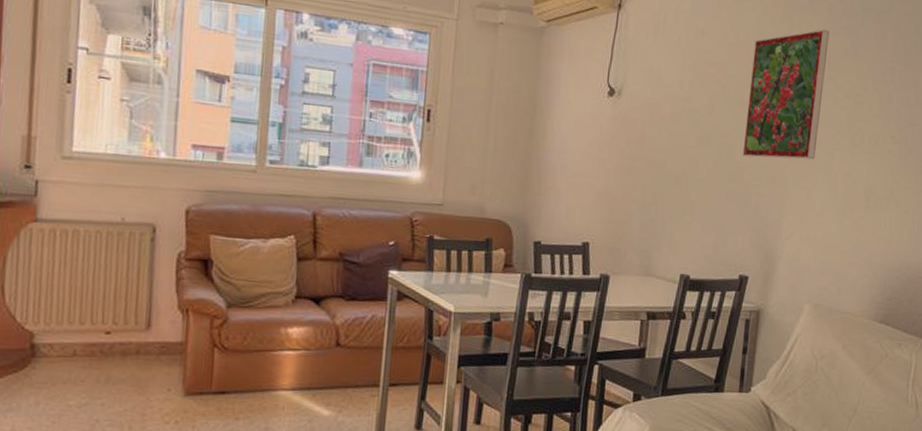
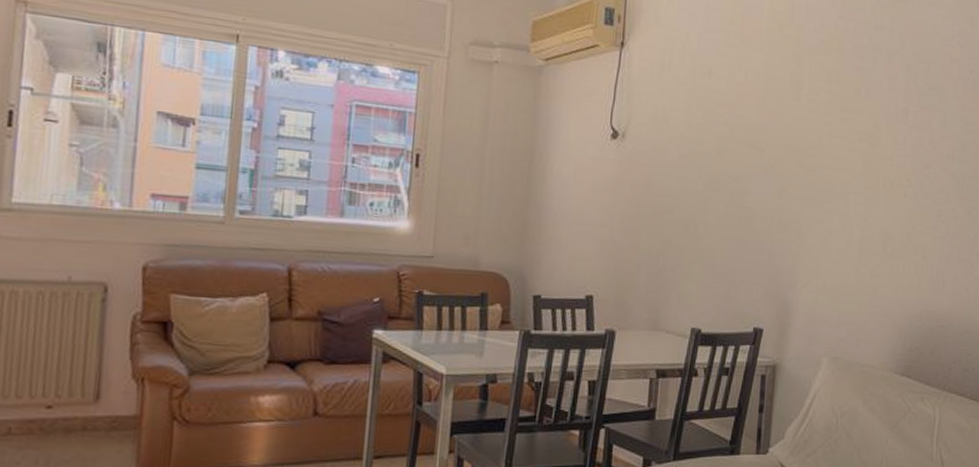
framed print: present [742,29,830,160] -> none [754,69,841,205]

